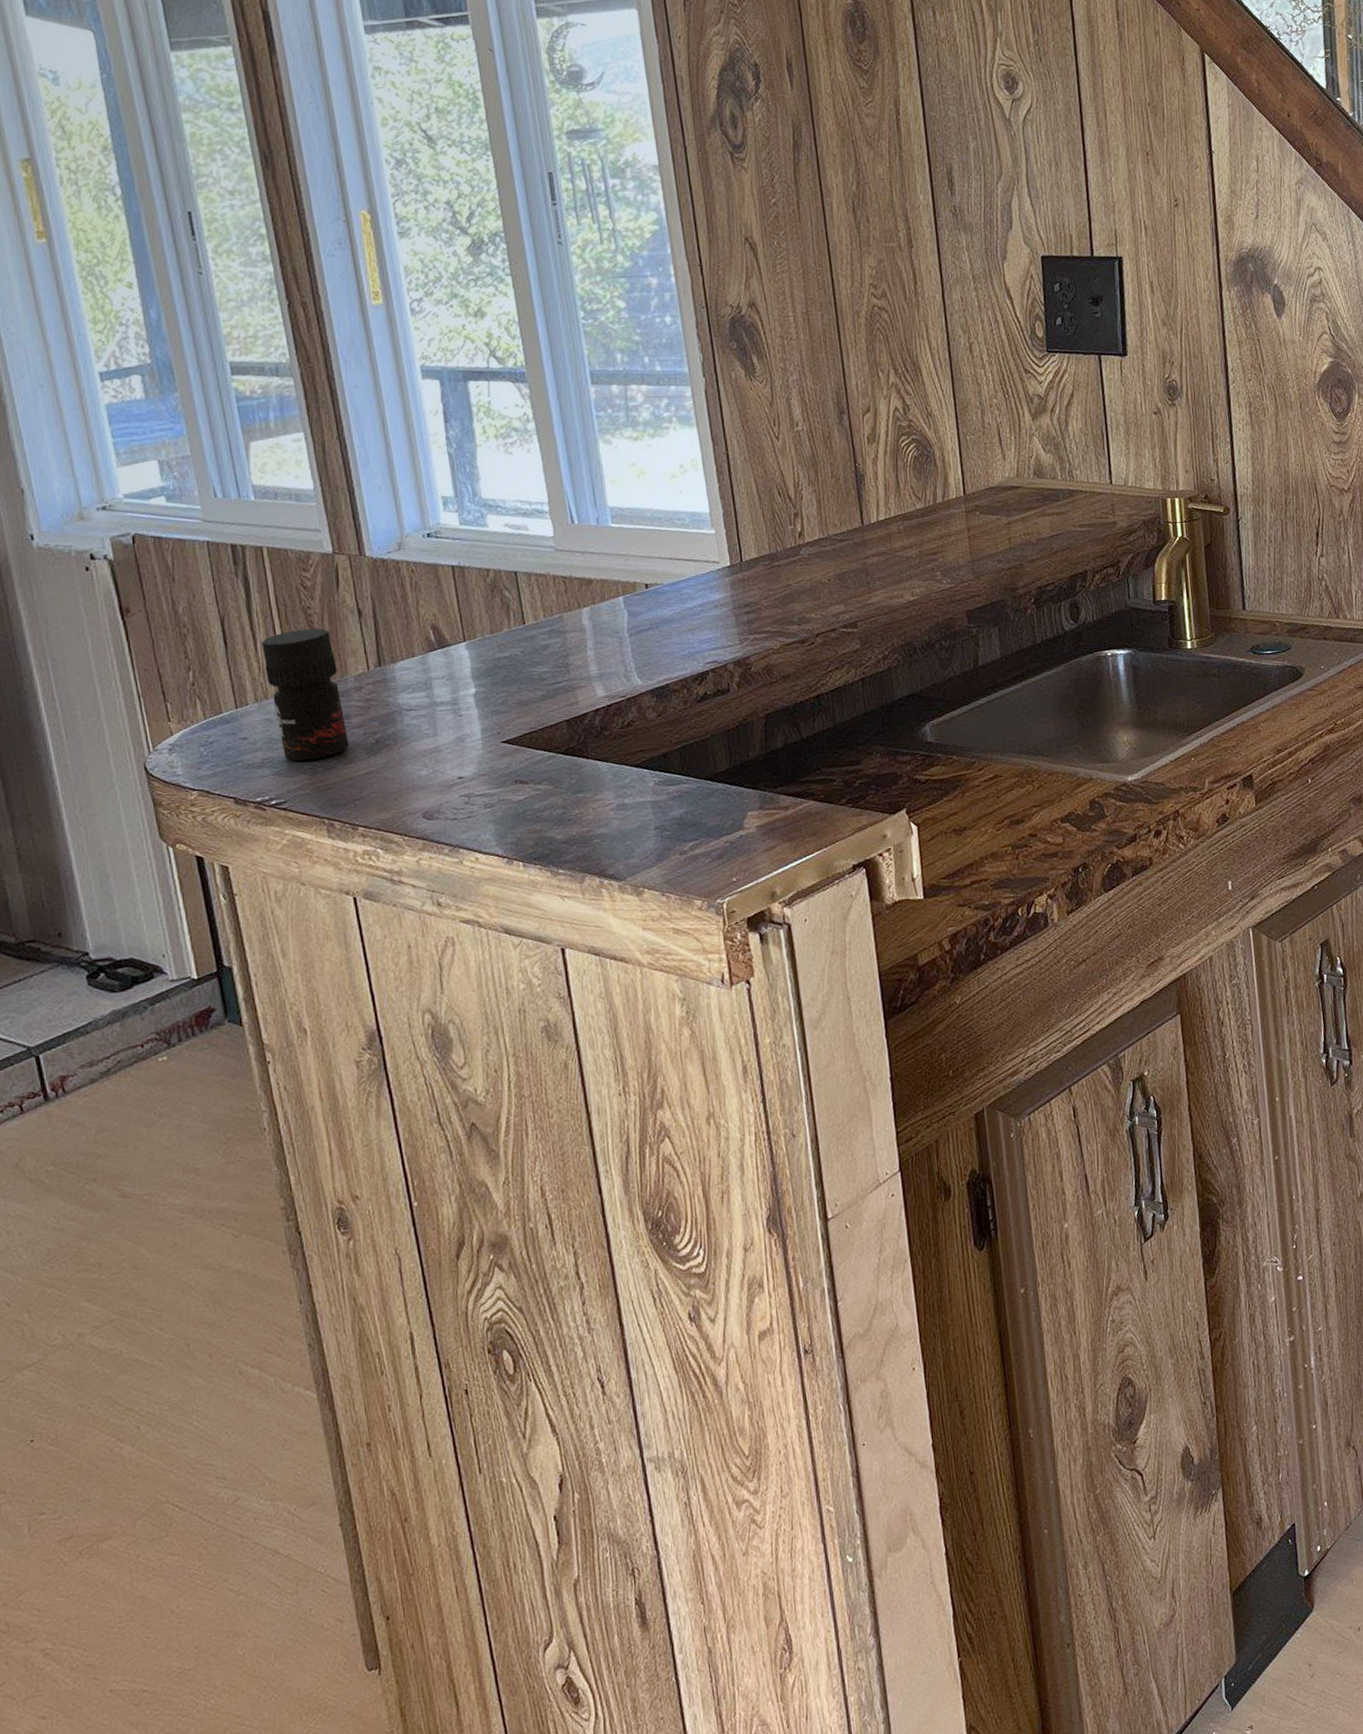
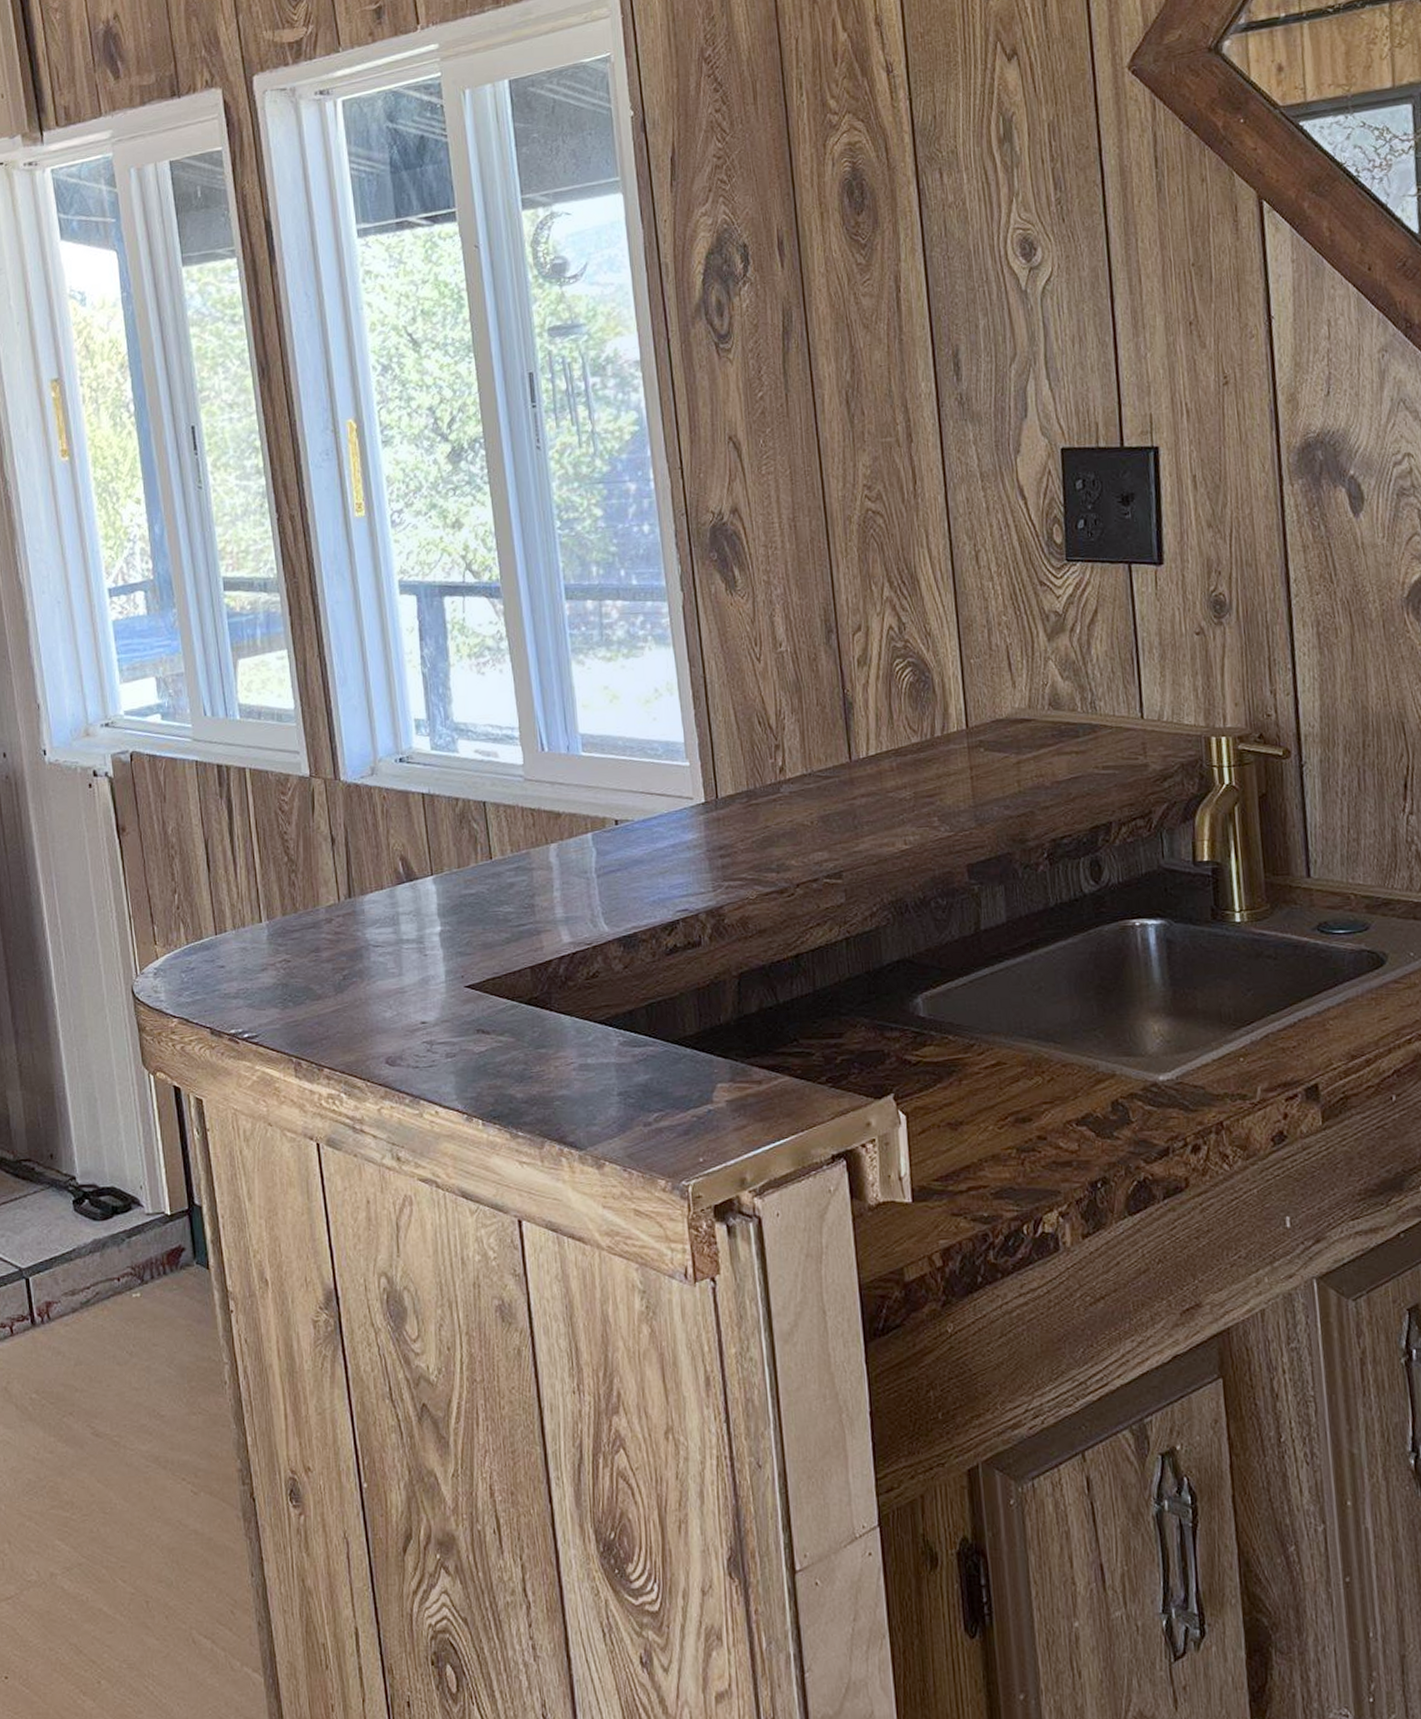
jar: present [261,628,350,761] -> none [241,854,319,994]

